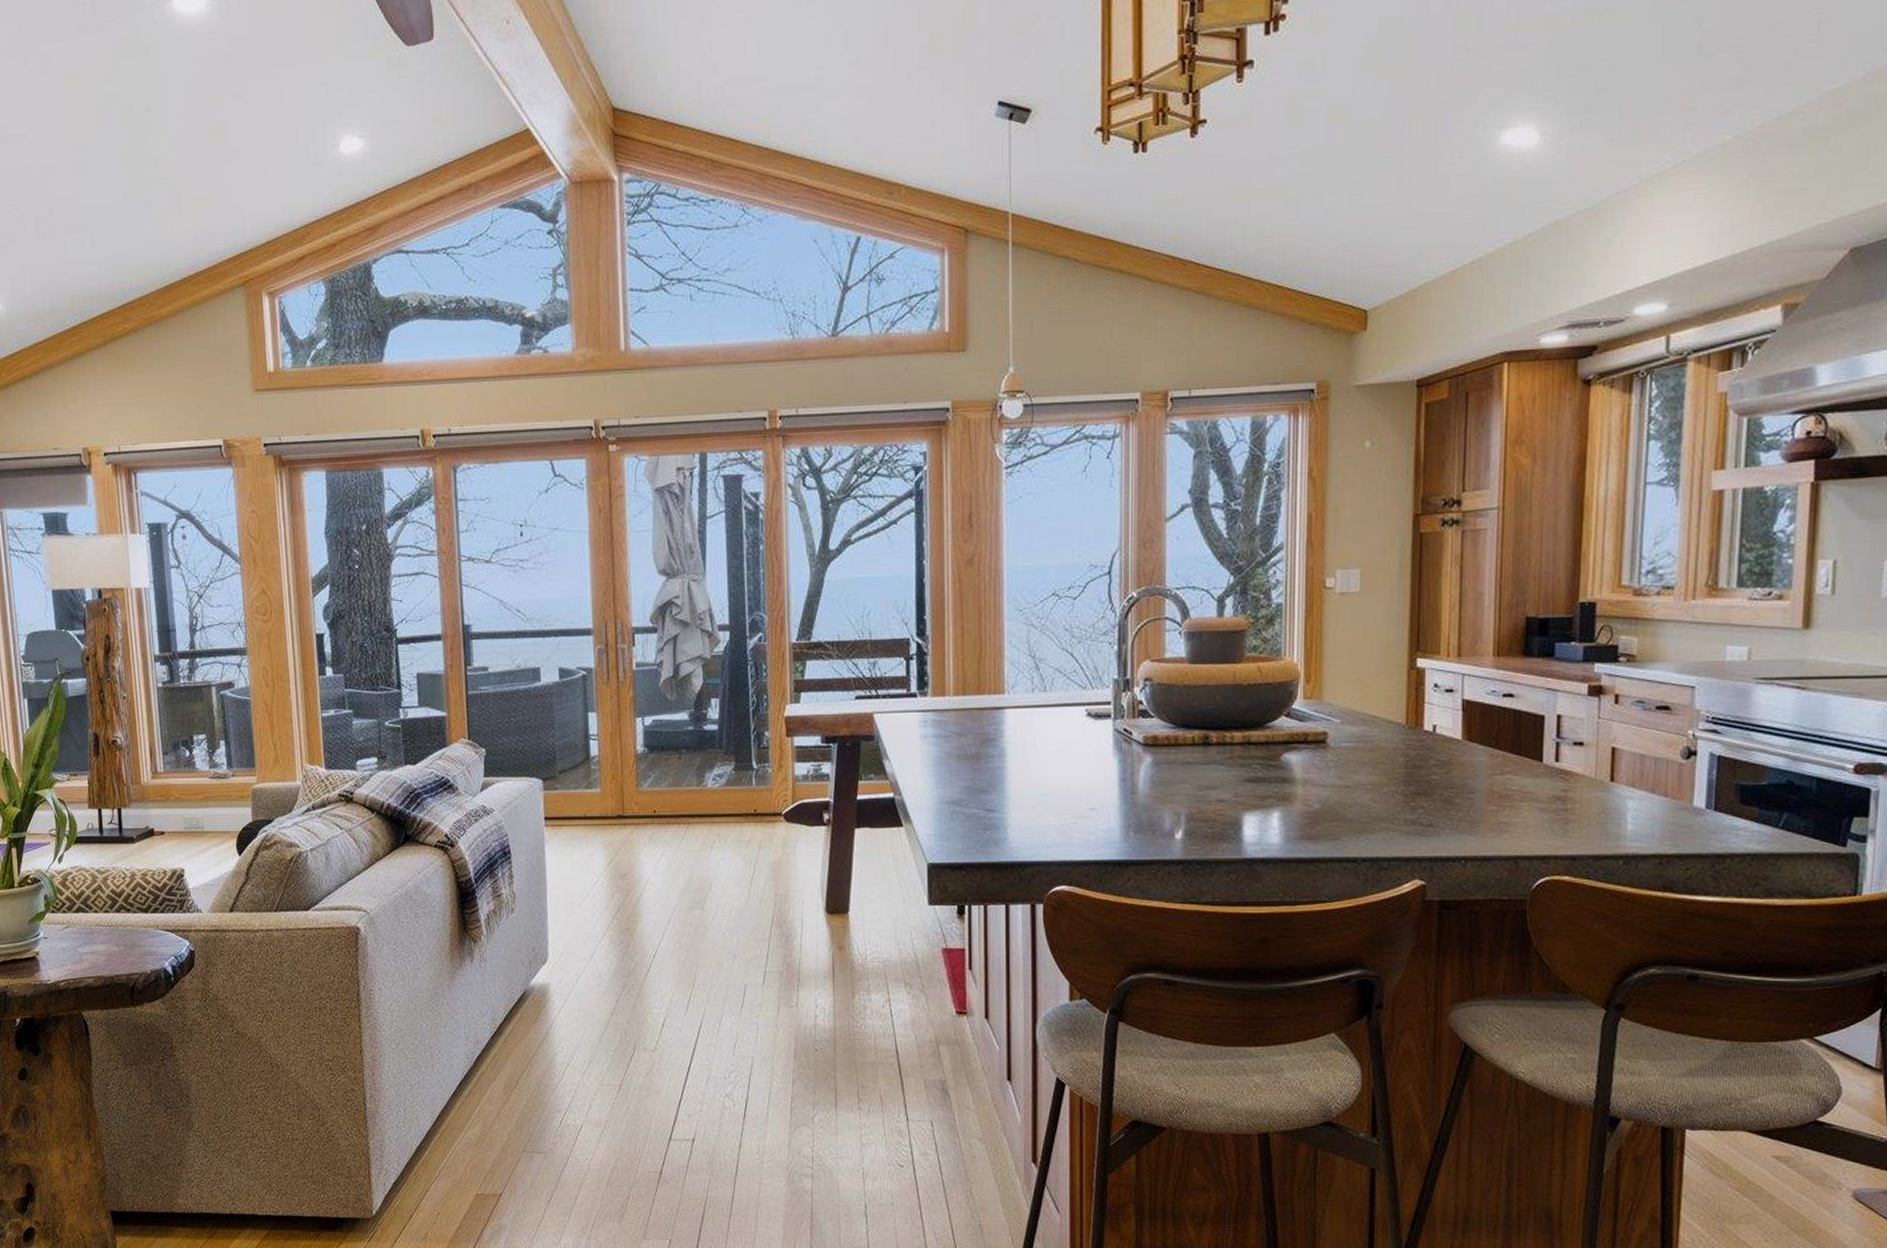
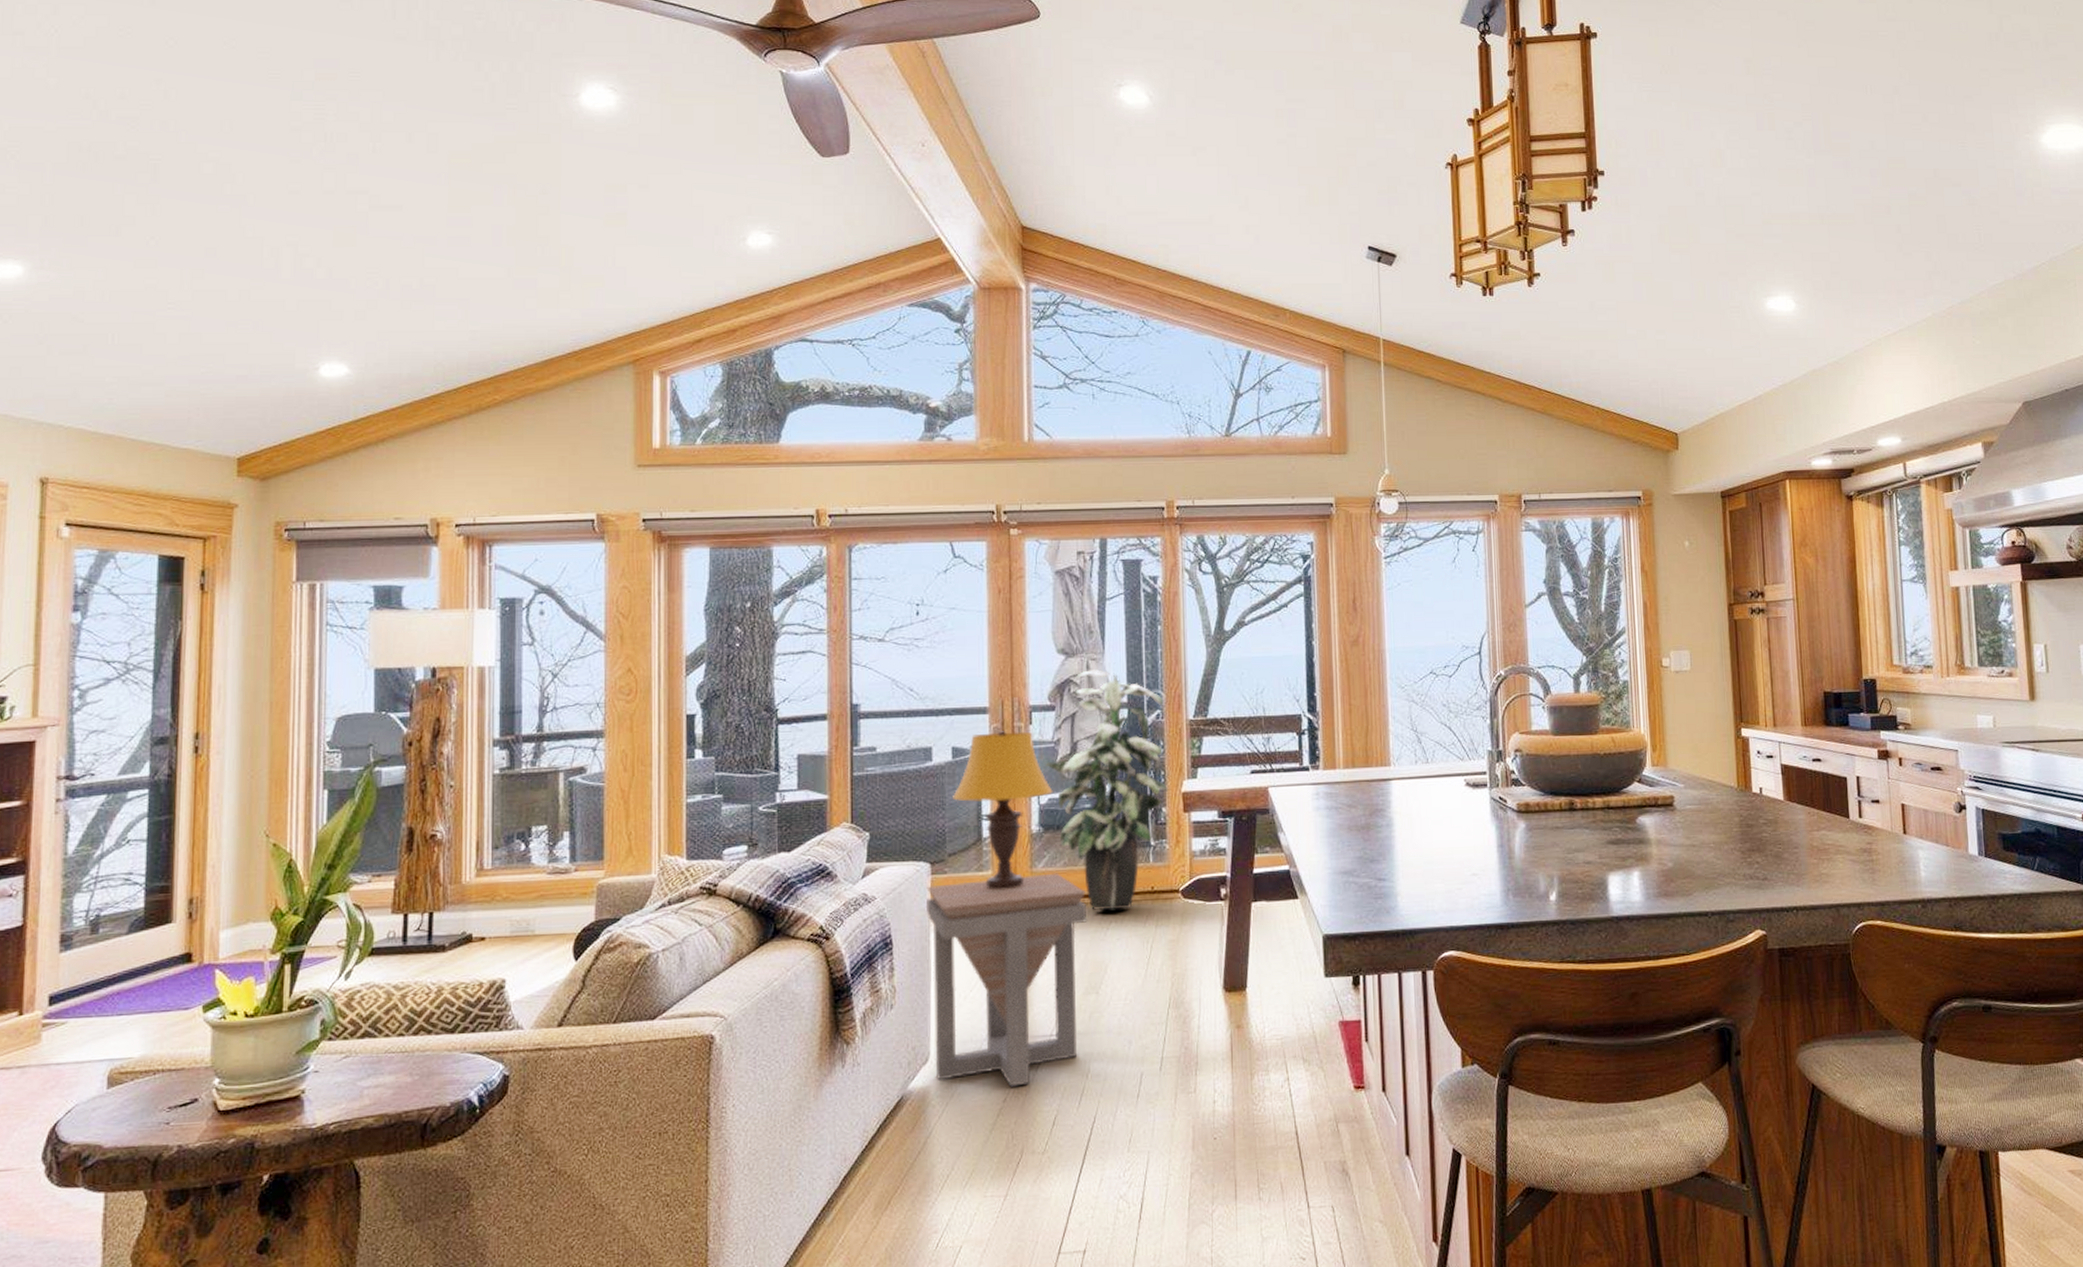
side table: none [540,793,692,989] -> present [926,873,1088,1087]
table lamp: none [560,652,657,806] -> present [951,731,1053,889]
indoor plant: none [649,591,771,831] -> present [1046,669,1169,911]

